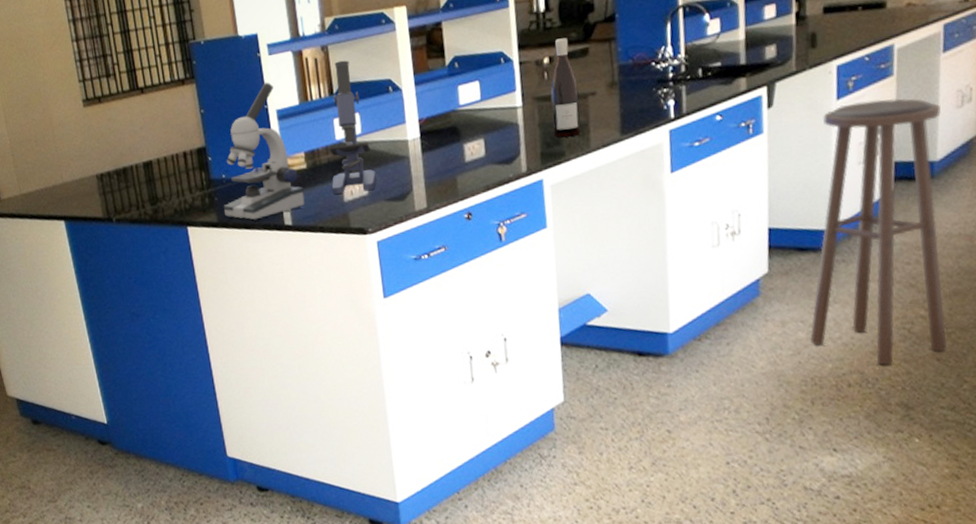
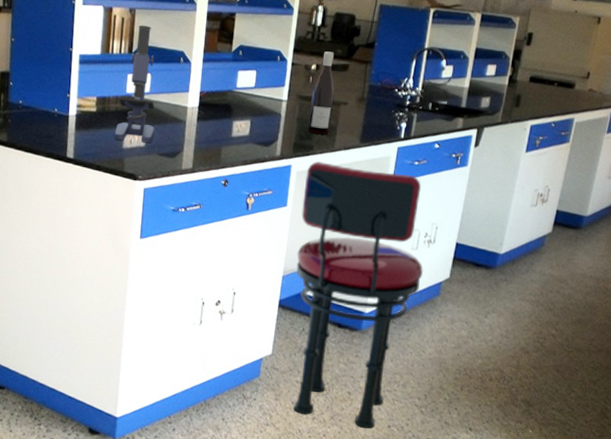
microscope: present [223,82,305,222] -> none [14,27,90,148]
stool: none [562,158,734,470] -> present [293,161,424,429]
stool: present [810,98,947,365] -> none [469,157,597,368]

